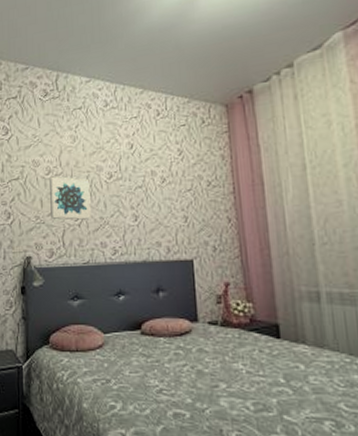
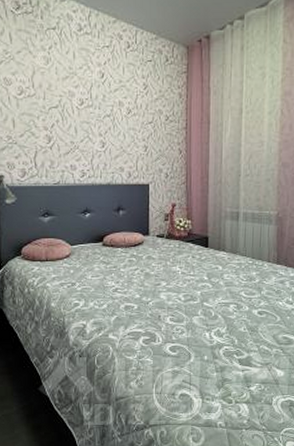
wall art: present [50,176,91,221] -> none [22,97,62,144]

